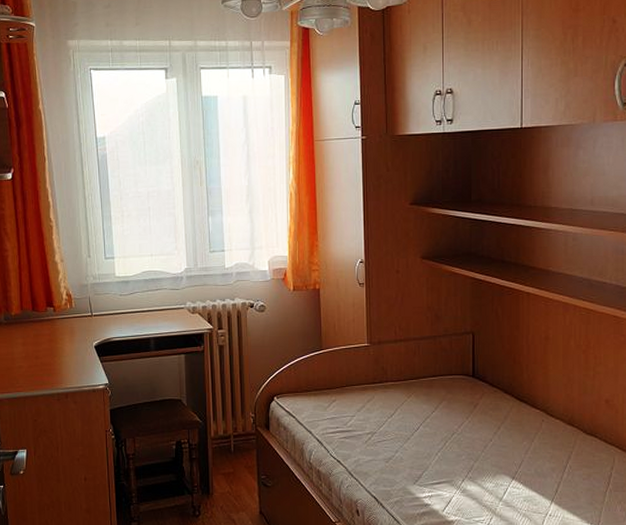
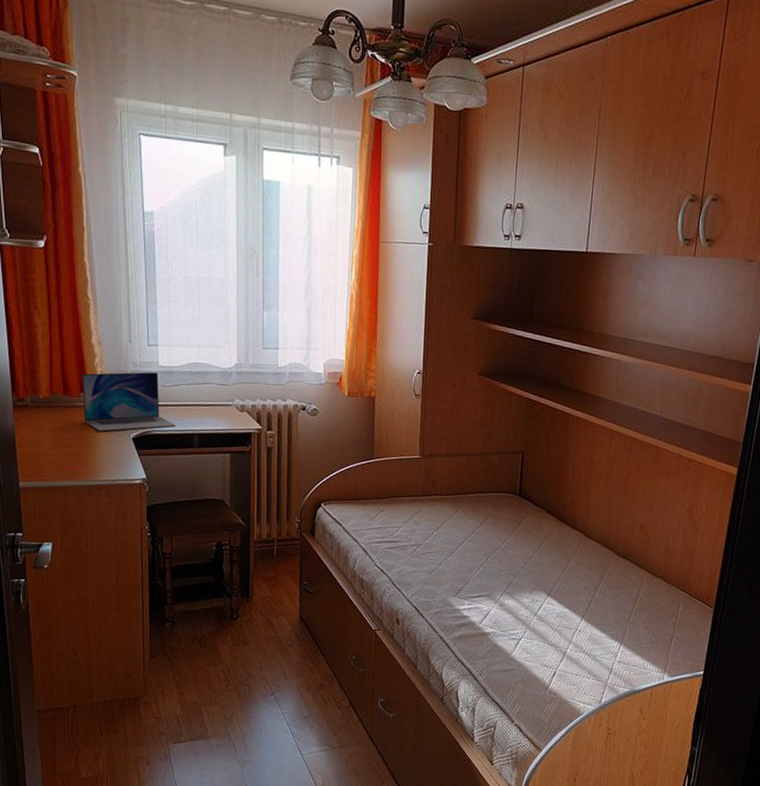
laptop: none [48,283,133,342] -> present [82,372,176,432]

